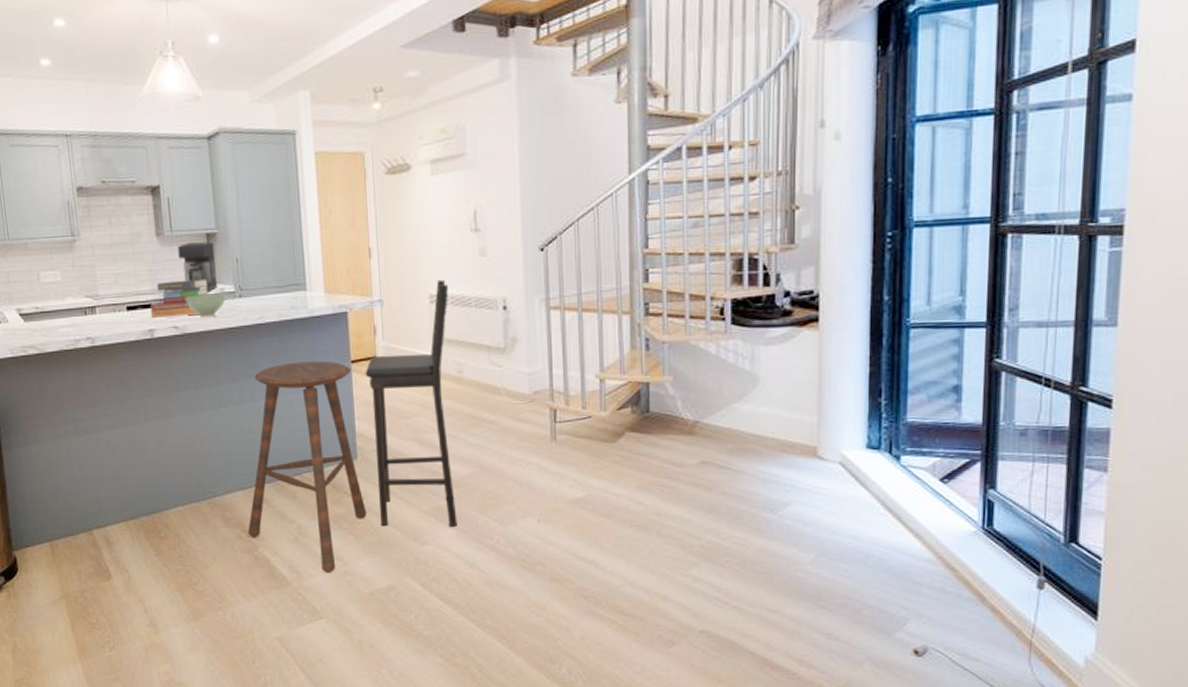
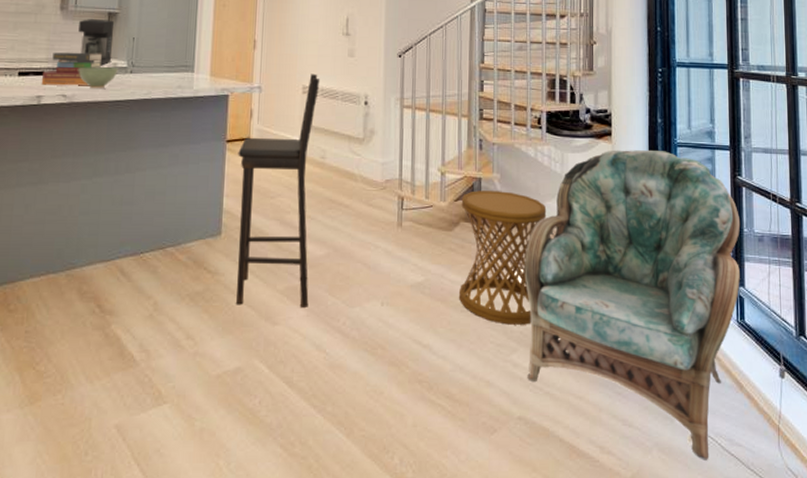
bar stool: present [248,361,367,572] -> none [103,137,225,352]
side table: none [625,395,732,539] -> present [459,190,547,325]
armchair: none [705,335,996,675] -> present [524,150,741,460]

